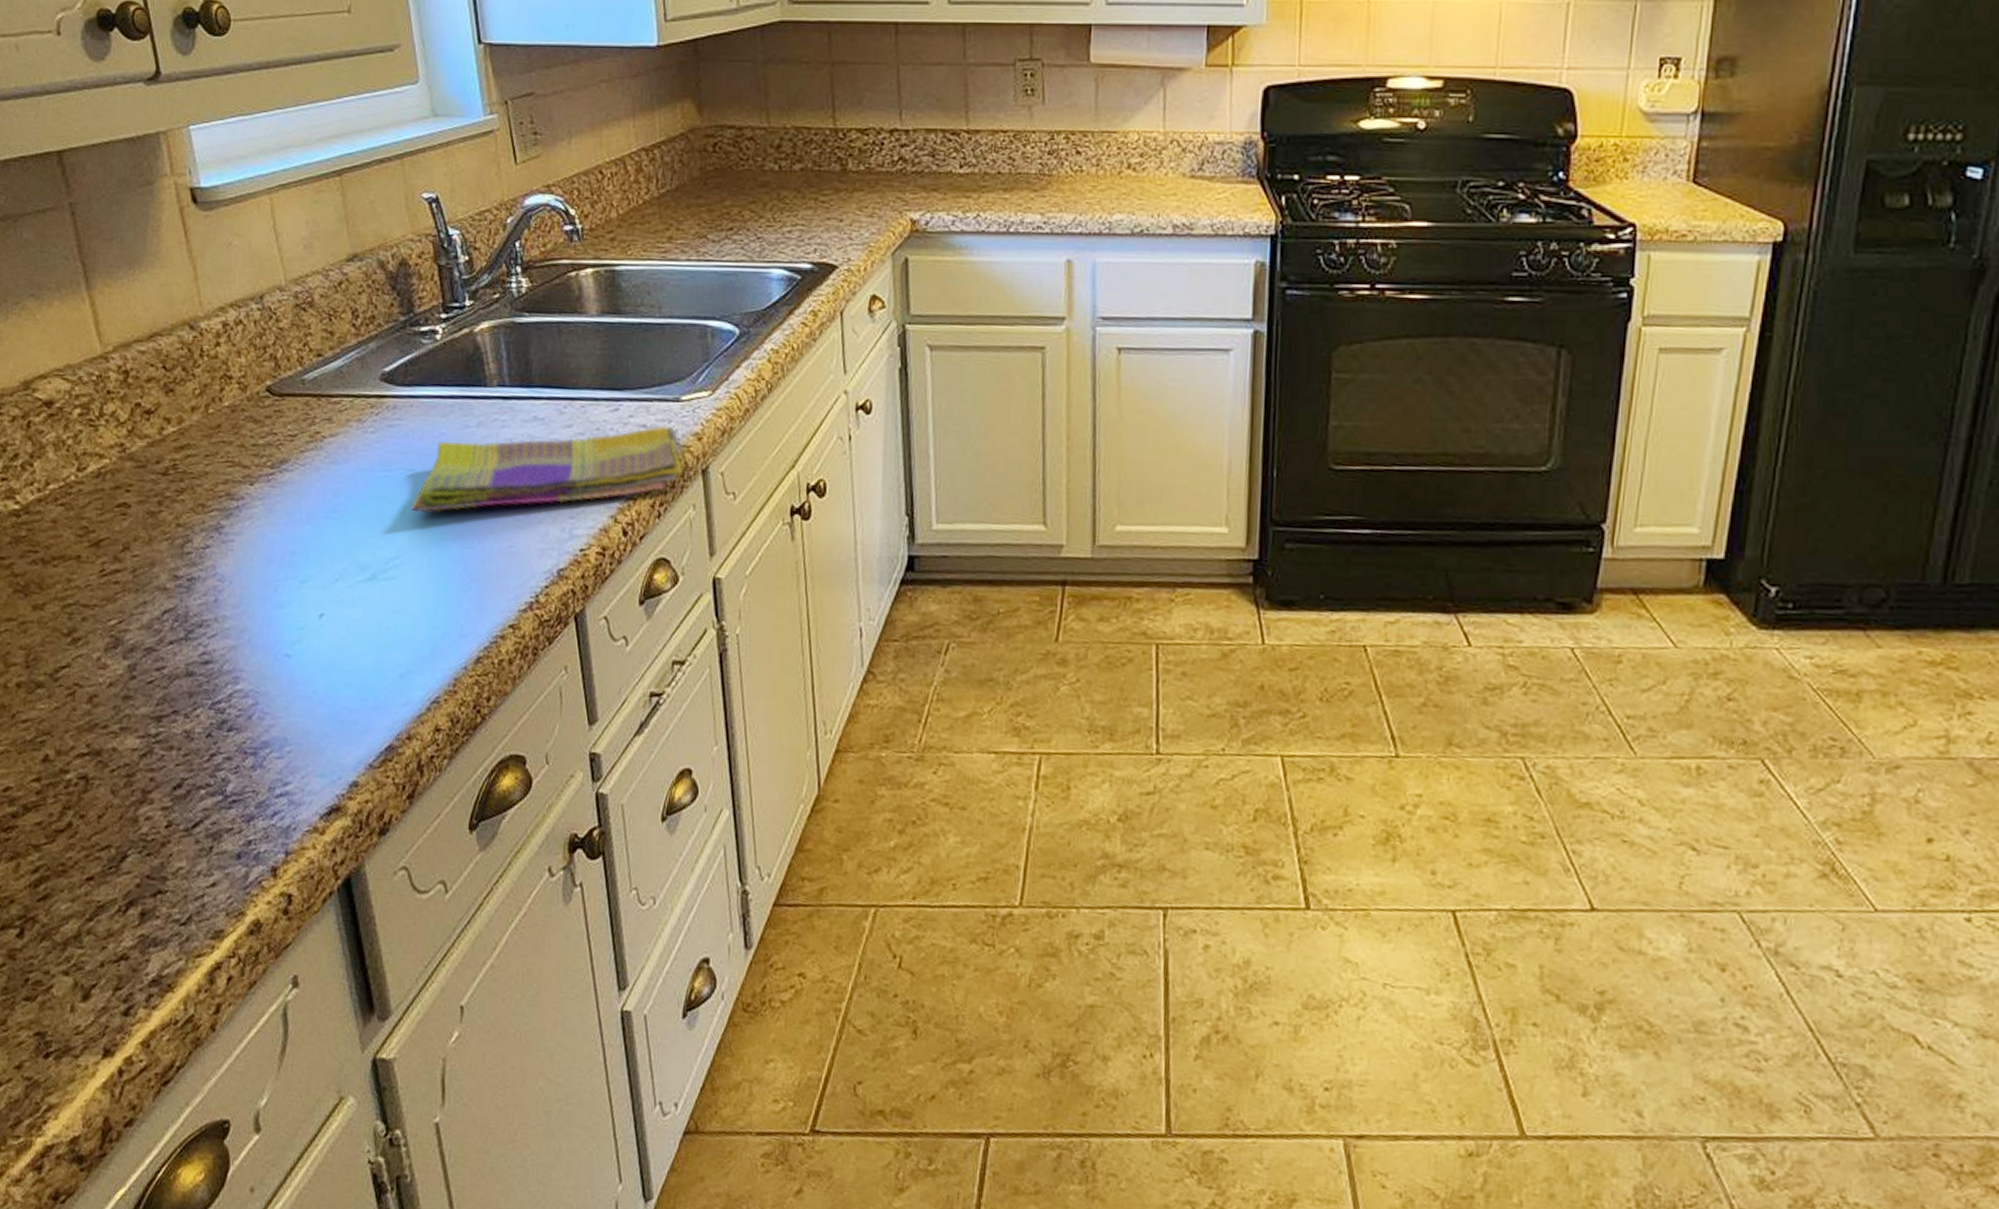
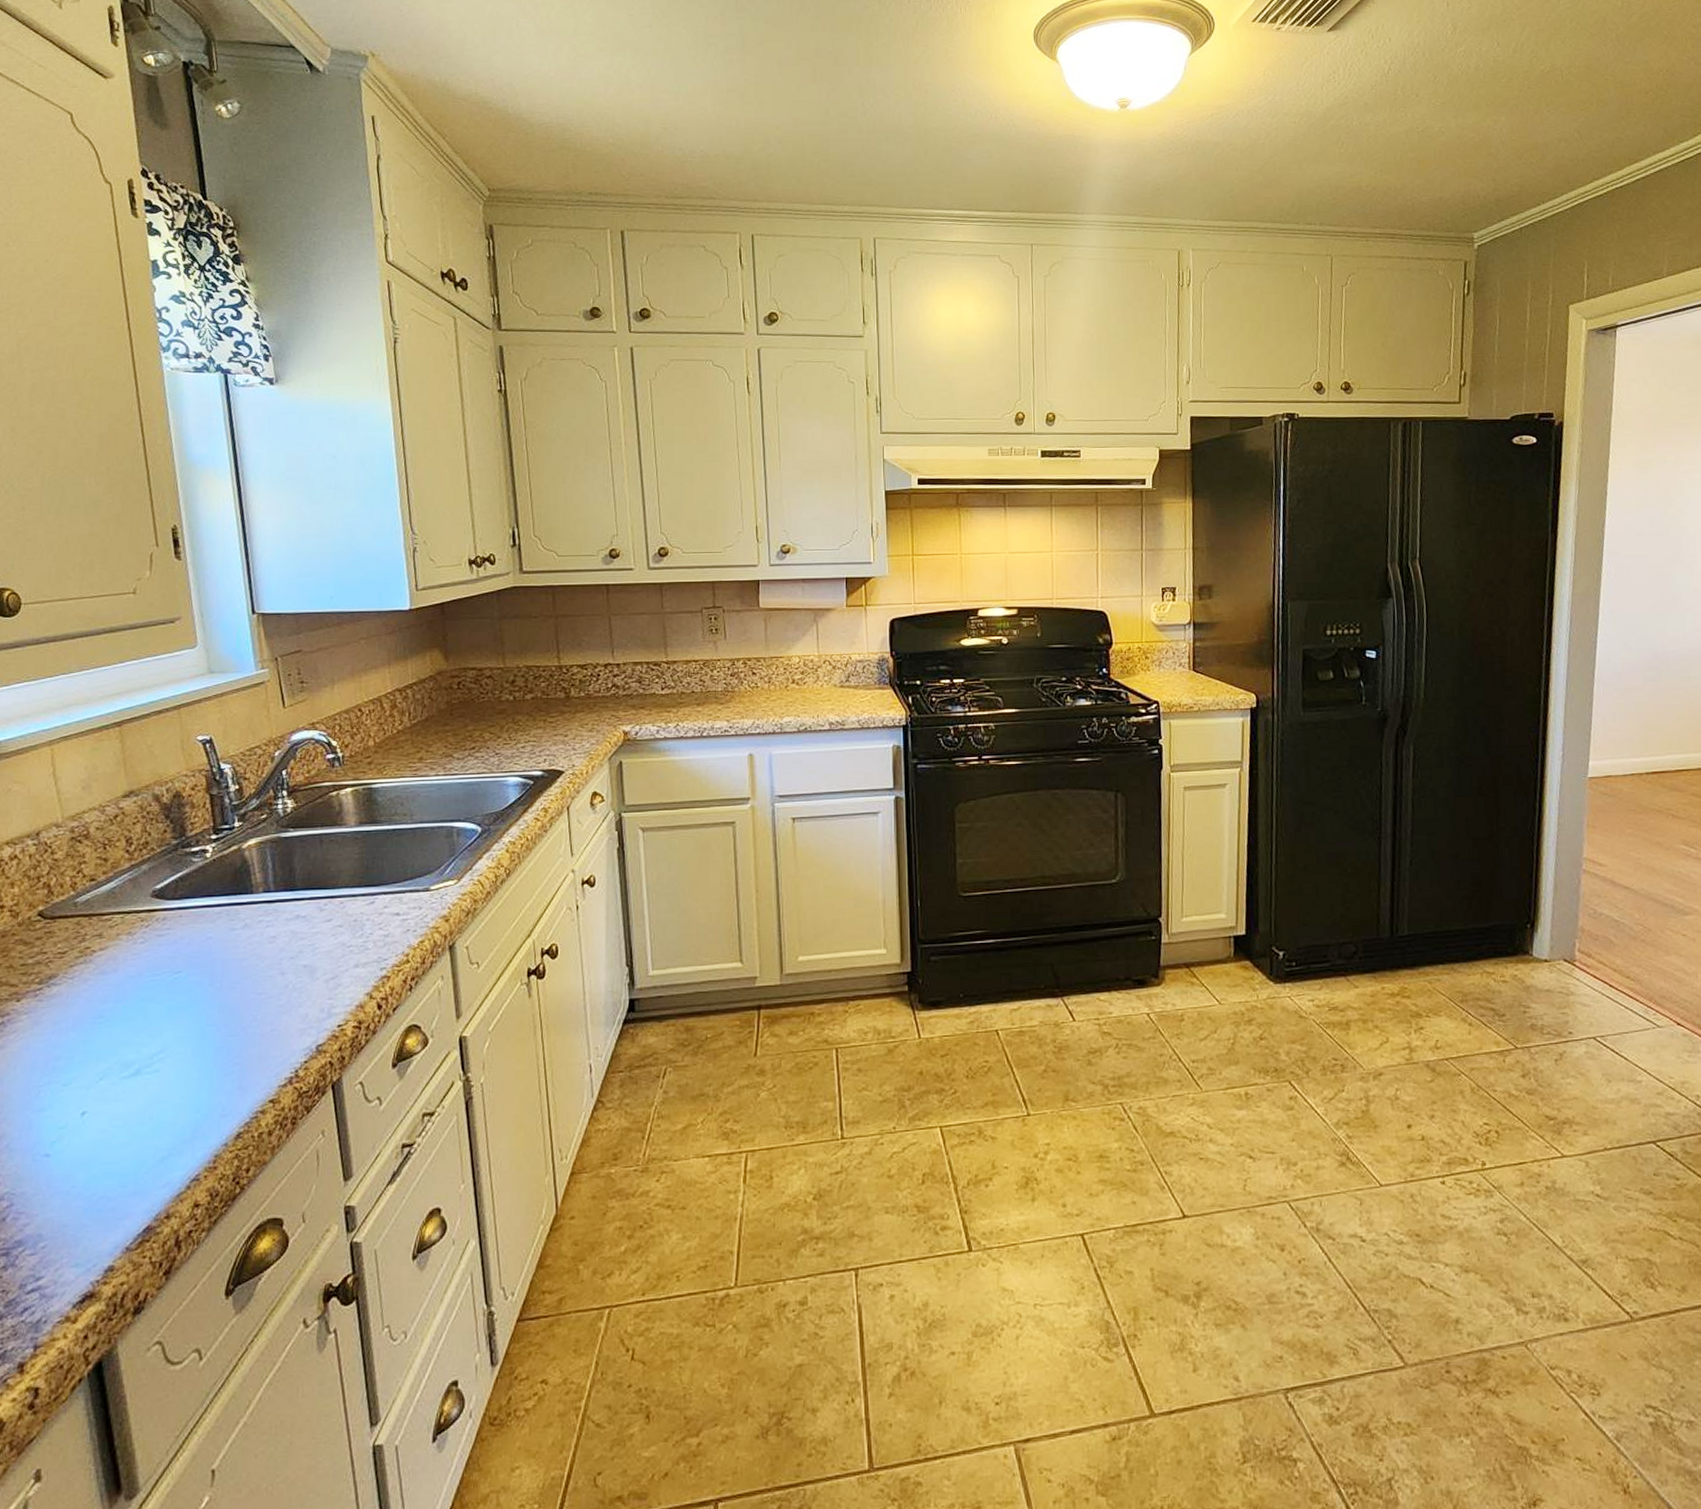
dish towel: present [411,425,683,513] -> none [177,912,432,1009]

